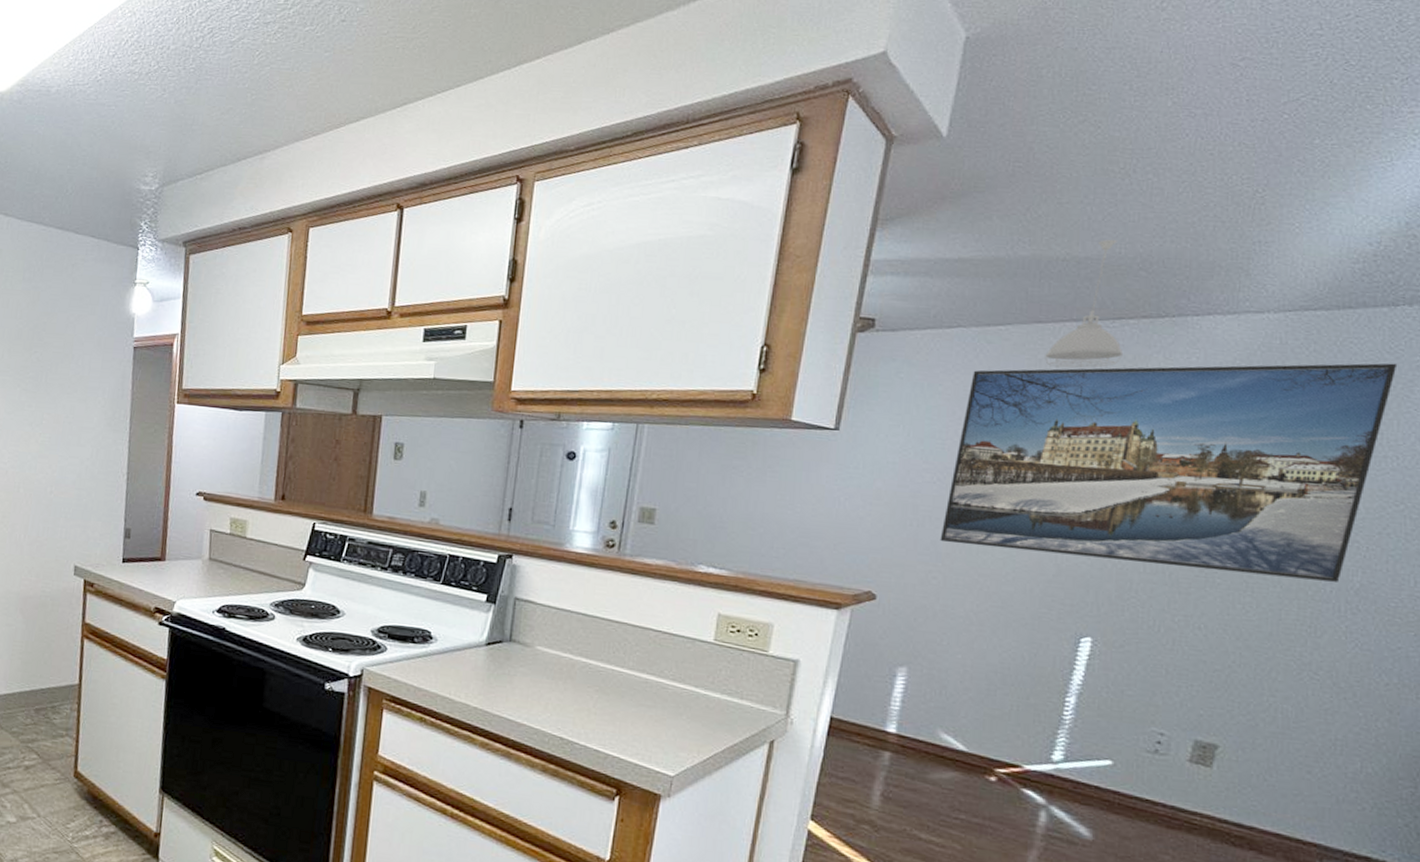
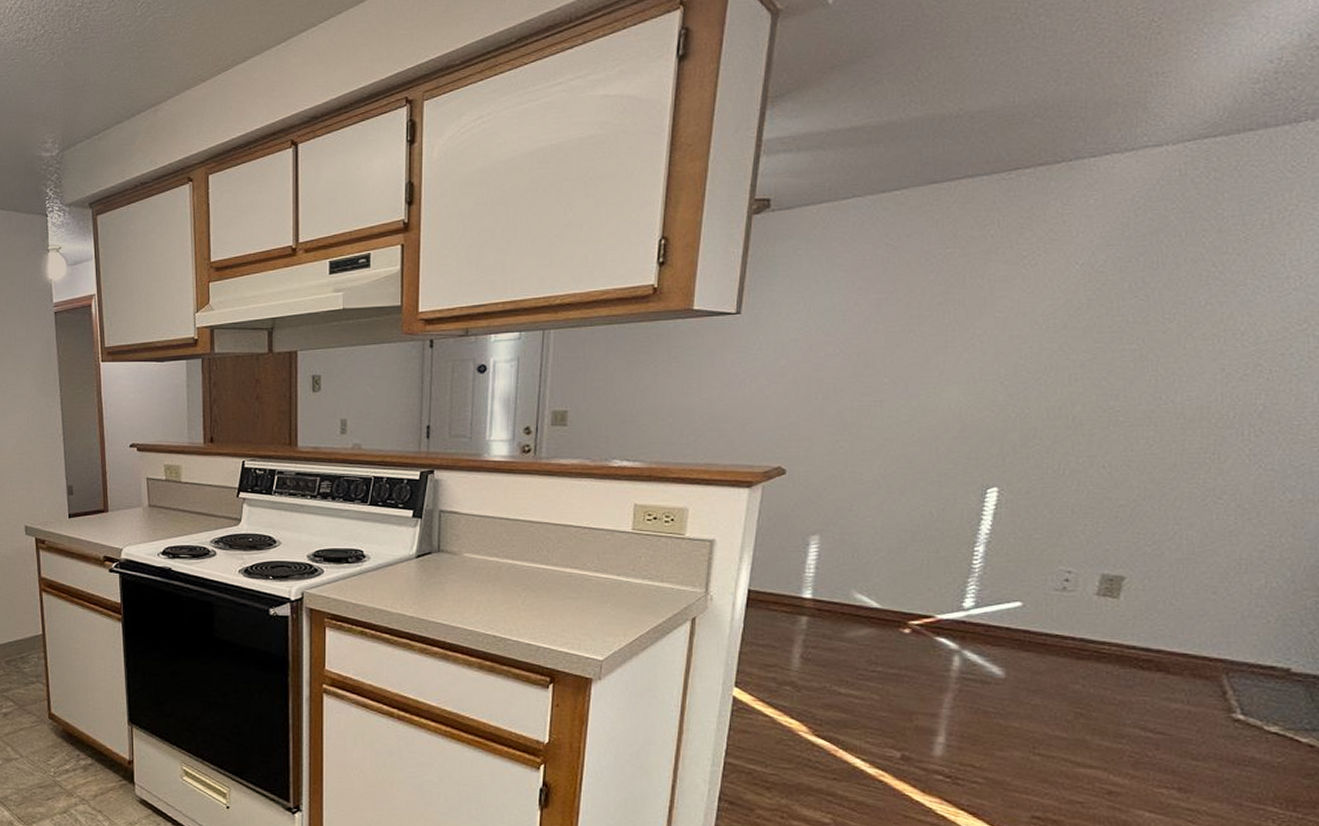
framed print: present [940,363,1398,582] -> none [845,181,1300,412]
pendant light: present [1045,239,1124,368] -> none [942,88,1021,226]

